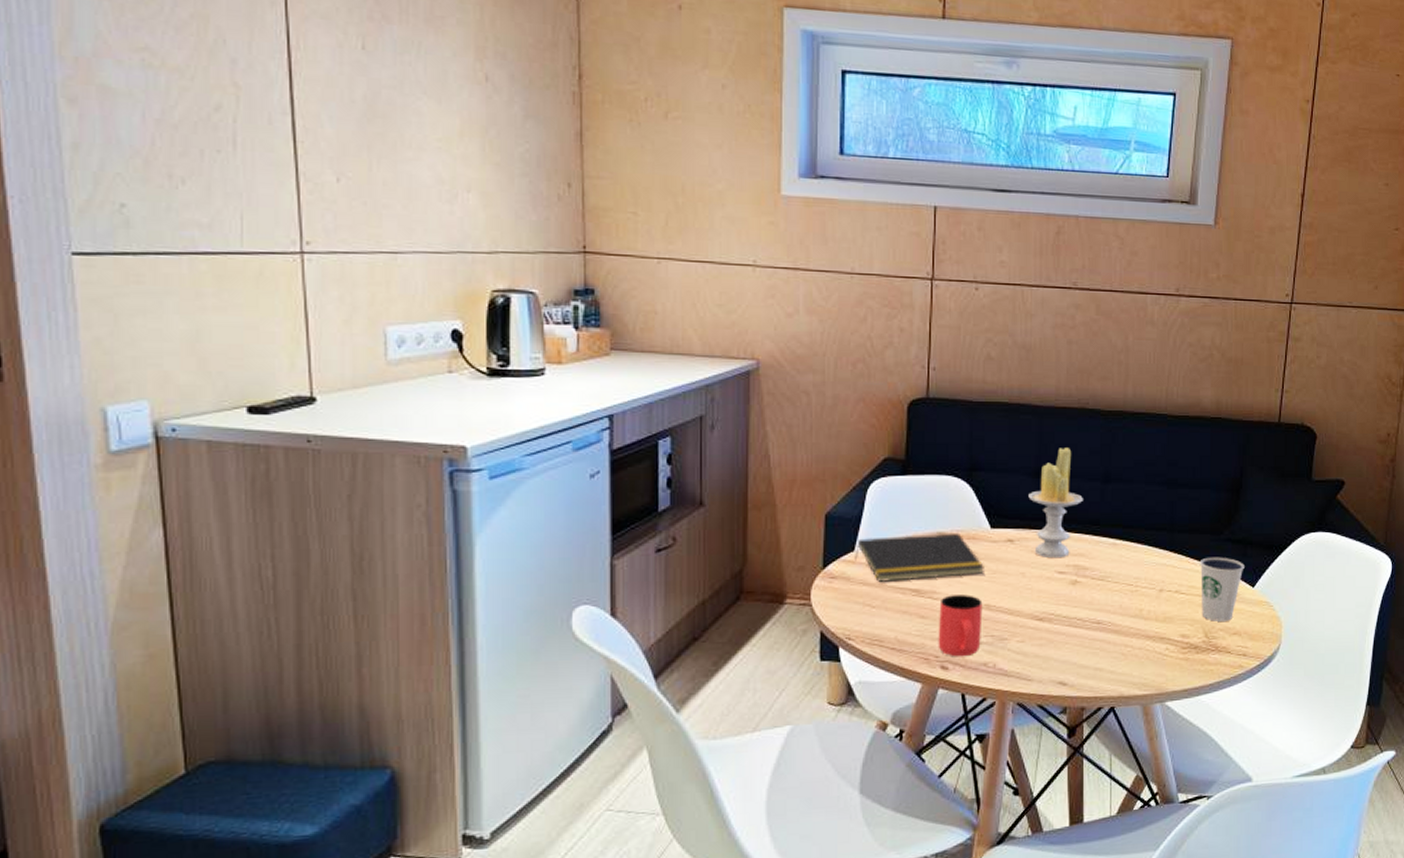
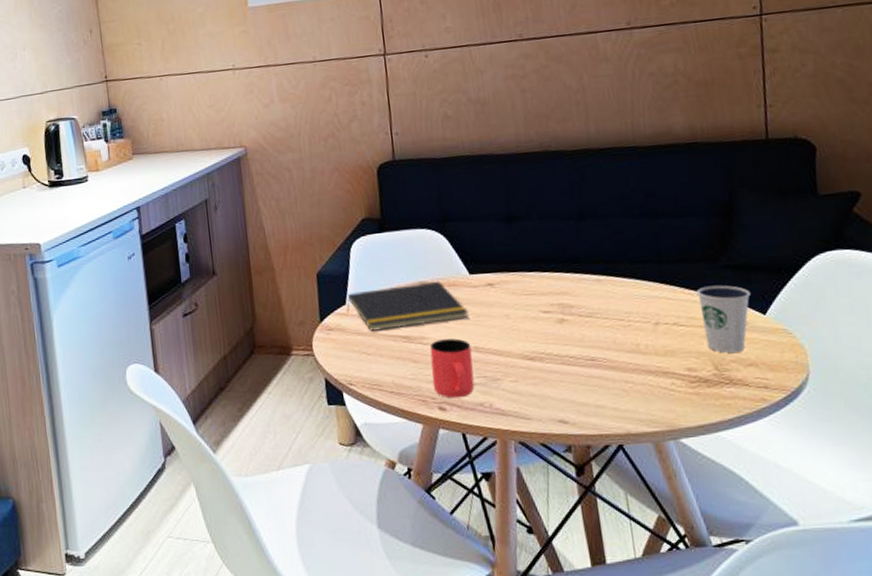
candle: present [1028,448,1083,559] -> none [502,191,559,299]

